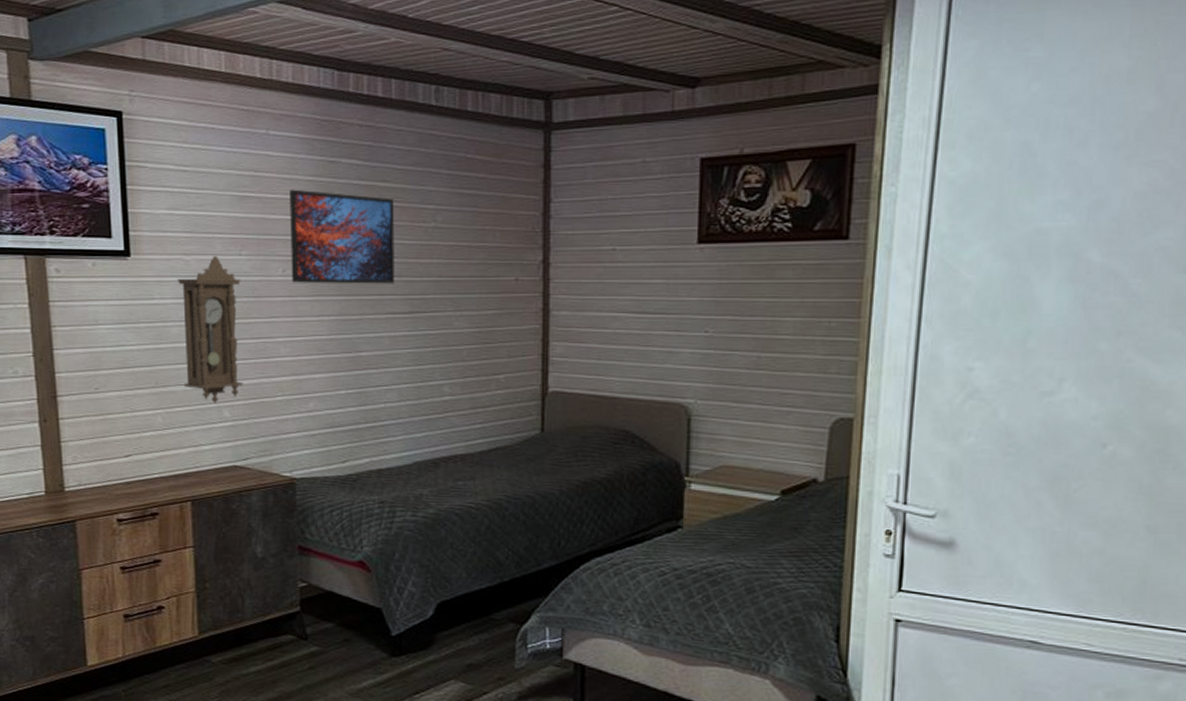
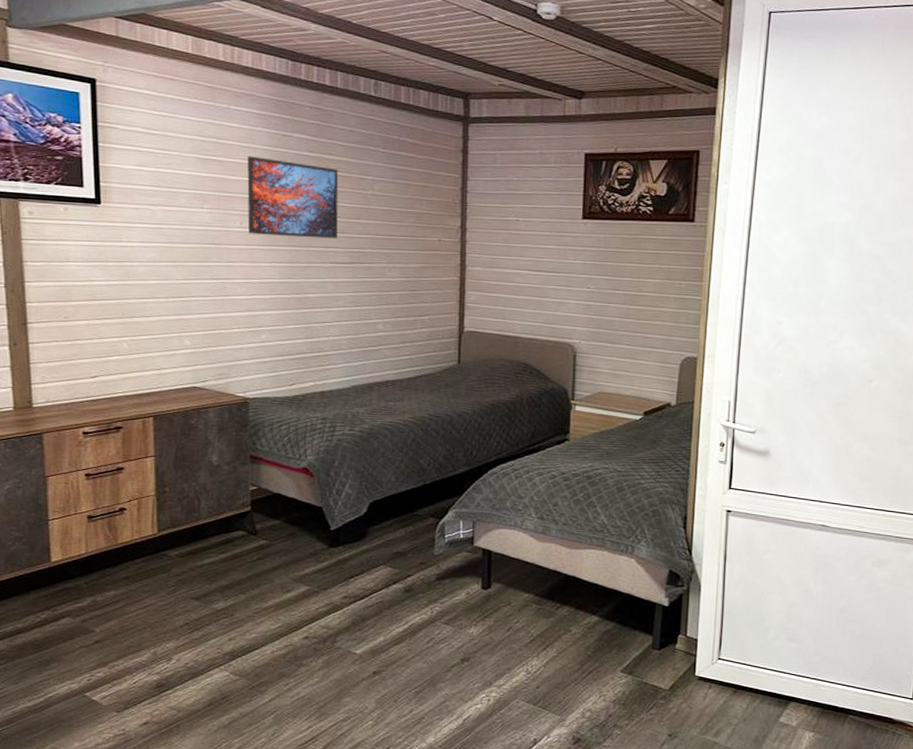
pendulum clock: present [177,255,244,404] -> none [144,207,203,334]

